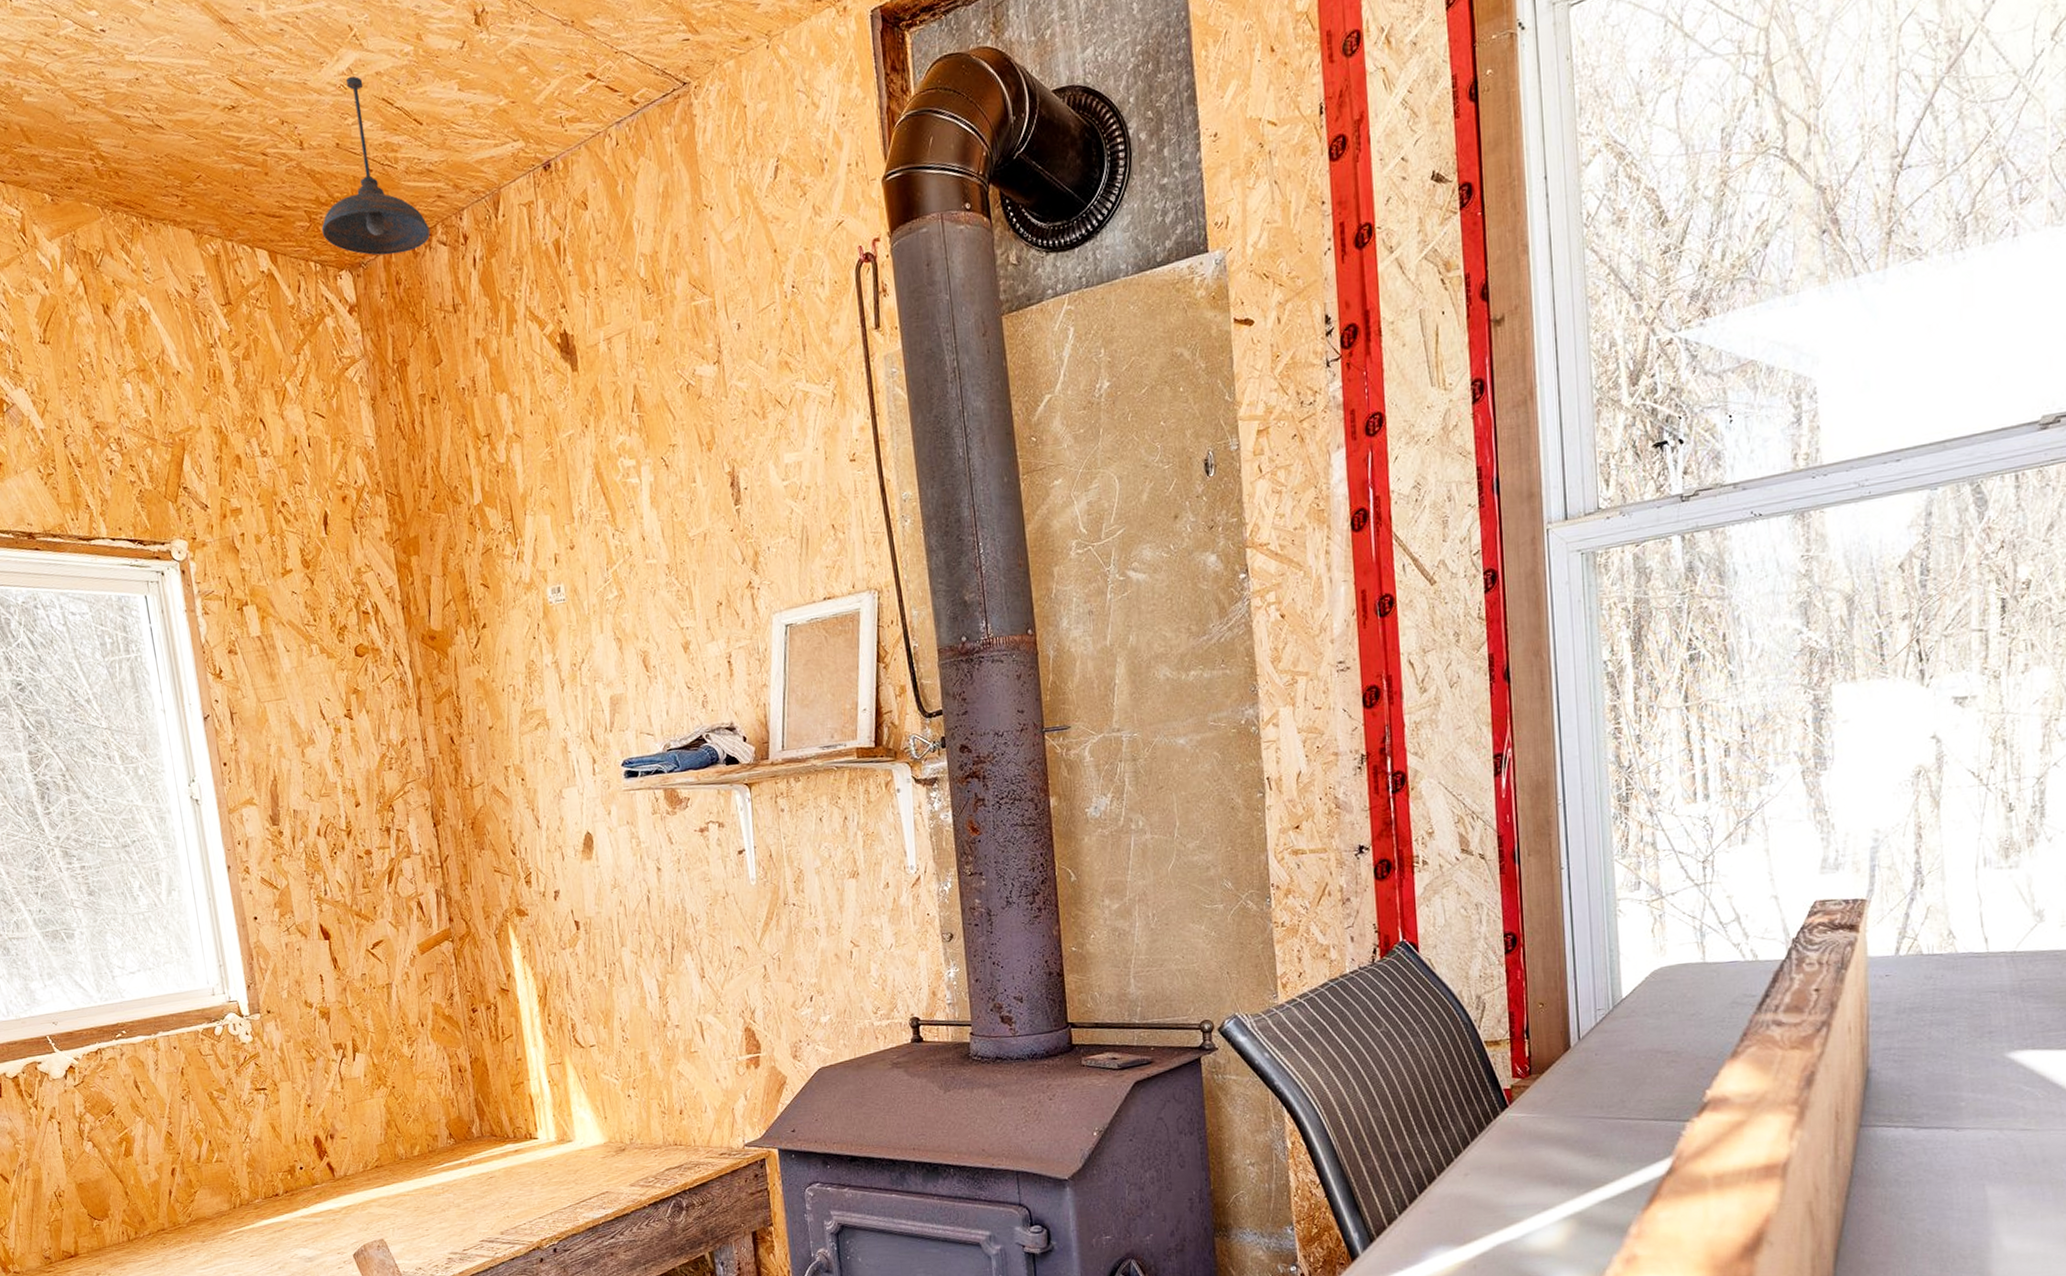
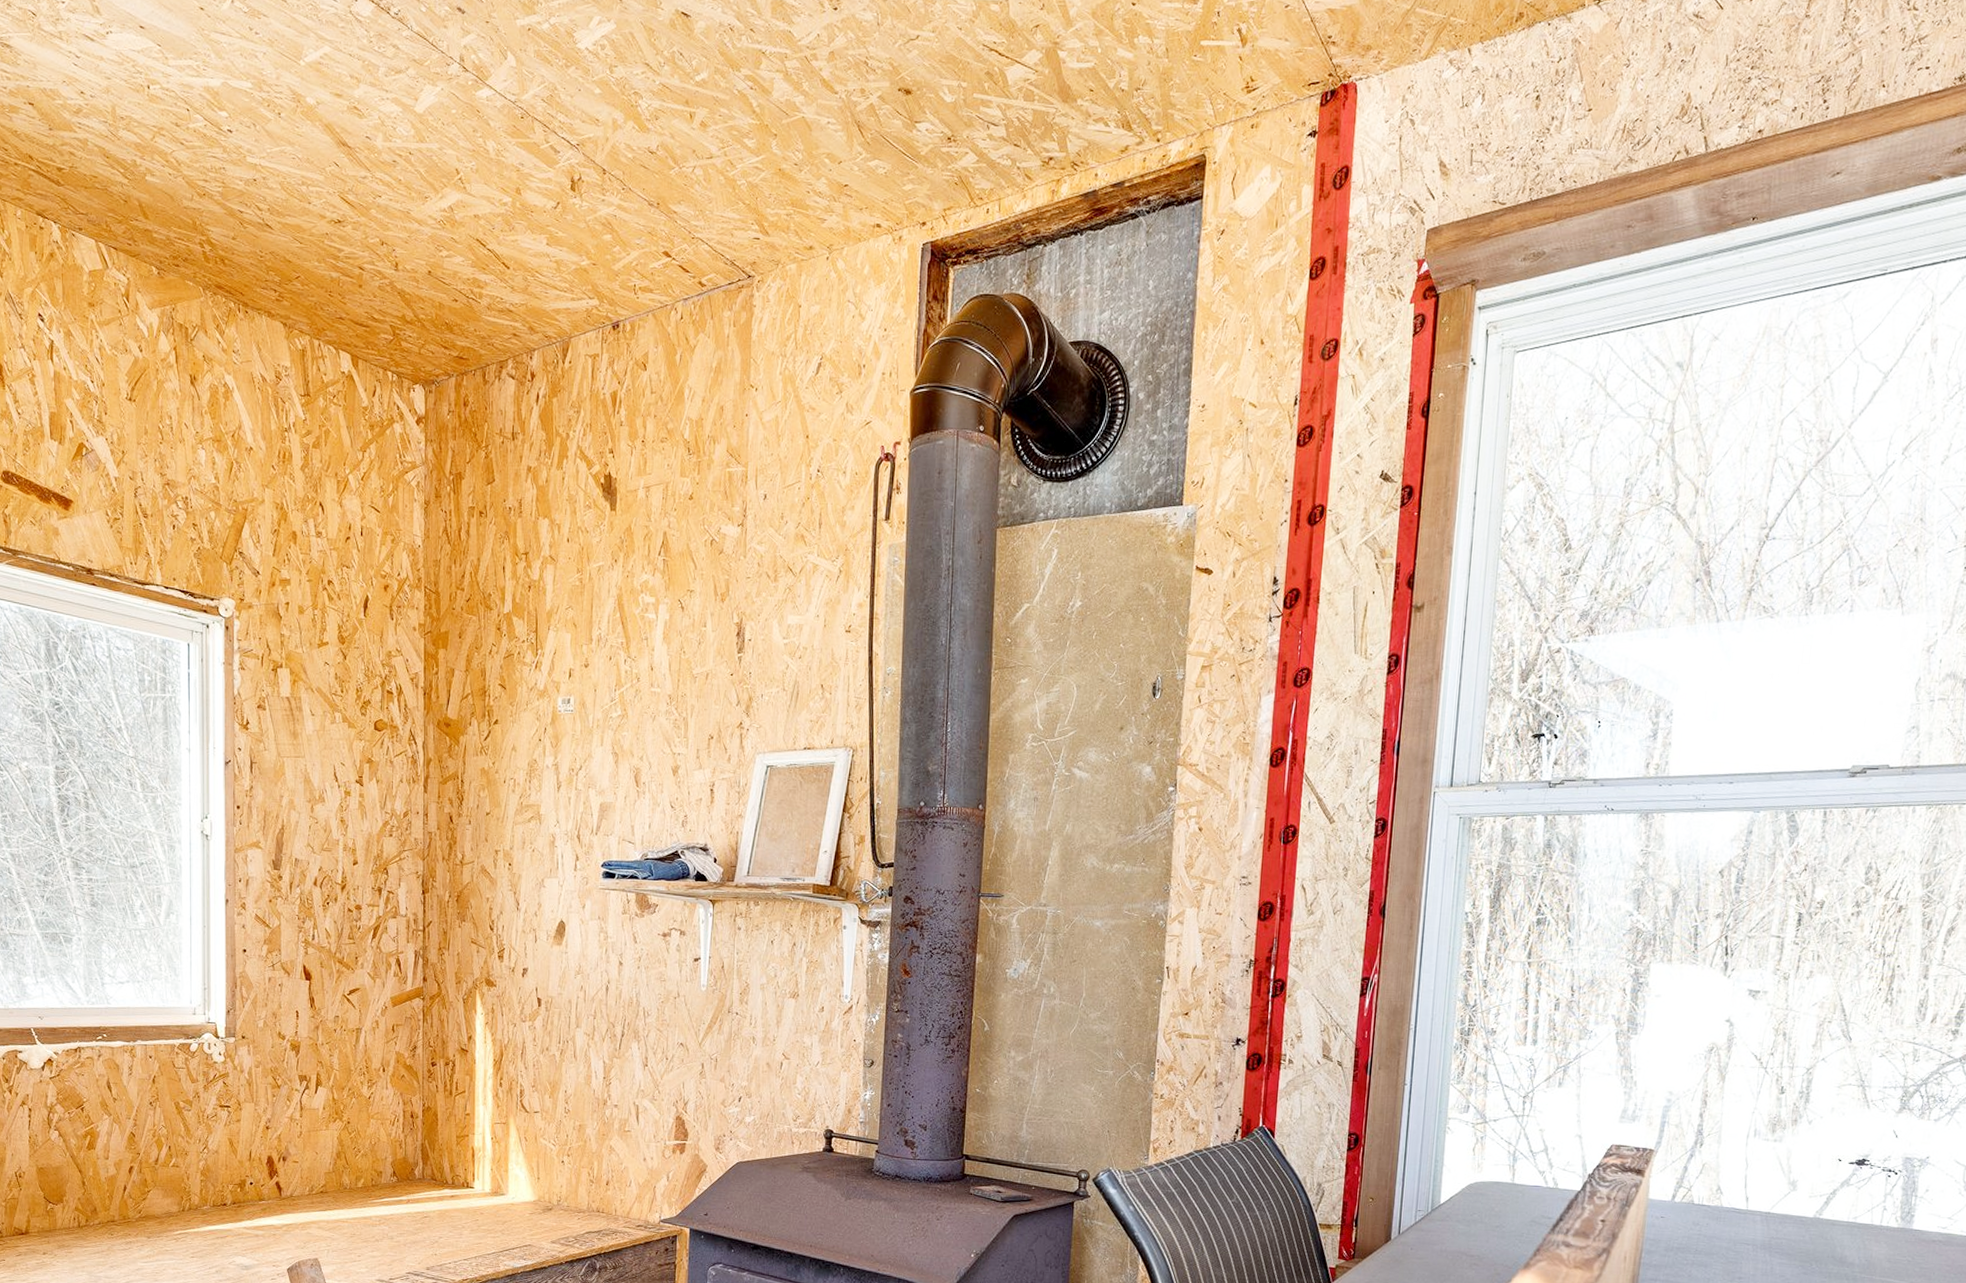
pendant light: present [321,76,431,256] -> none [403,214,502,379]

